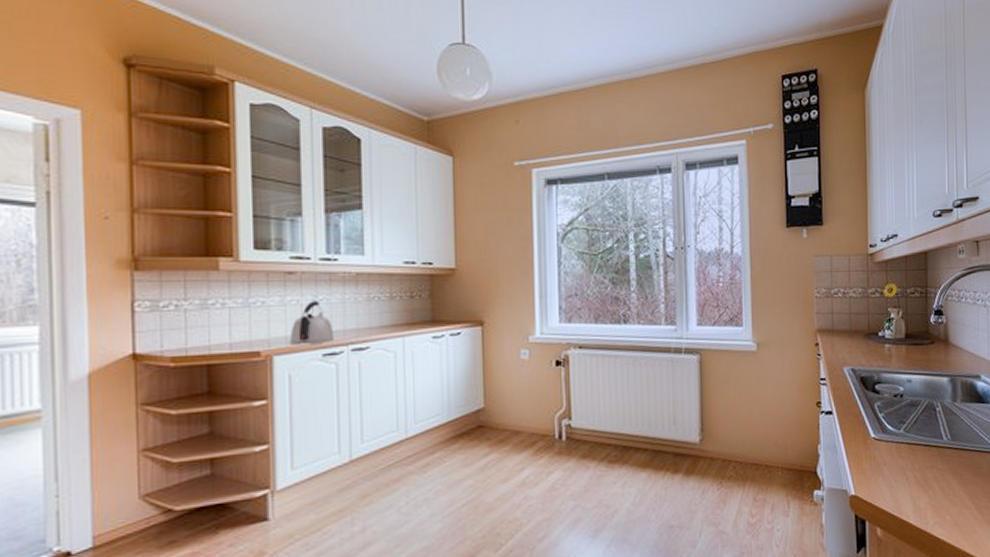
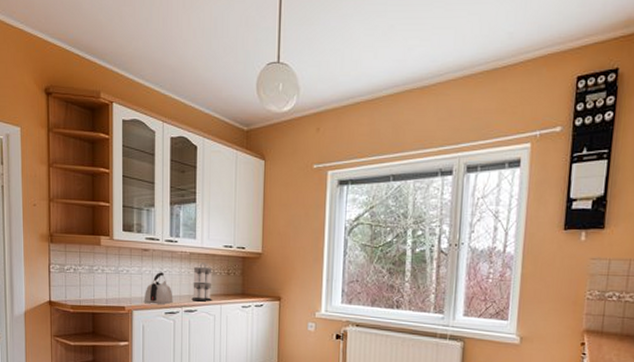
spice rack: none [361,285,391,336] -> present [191,262,213,302]

